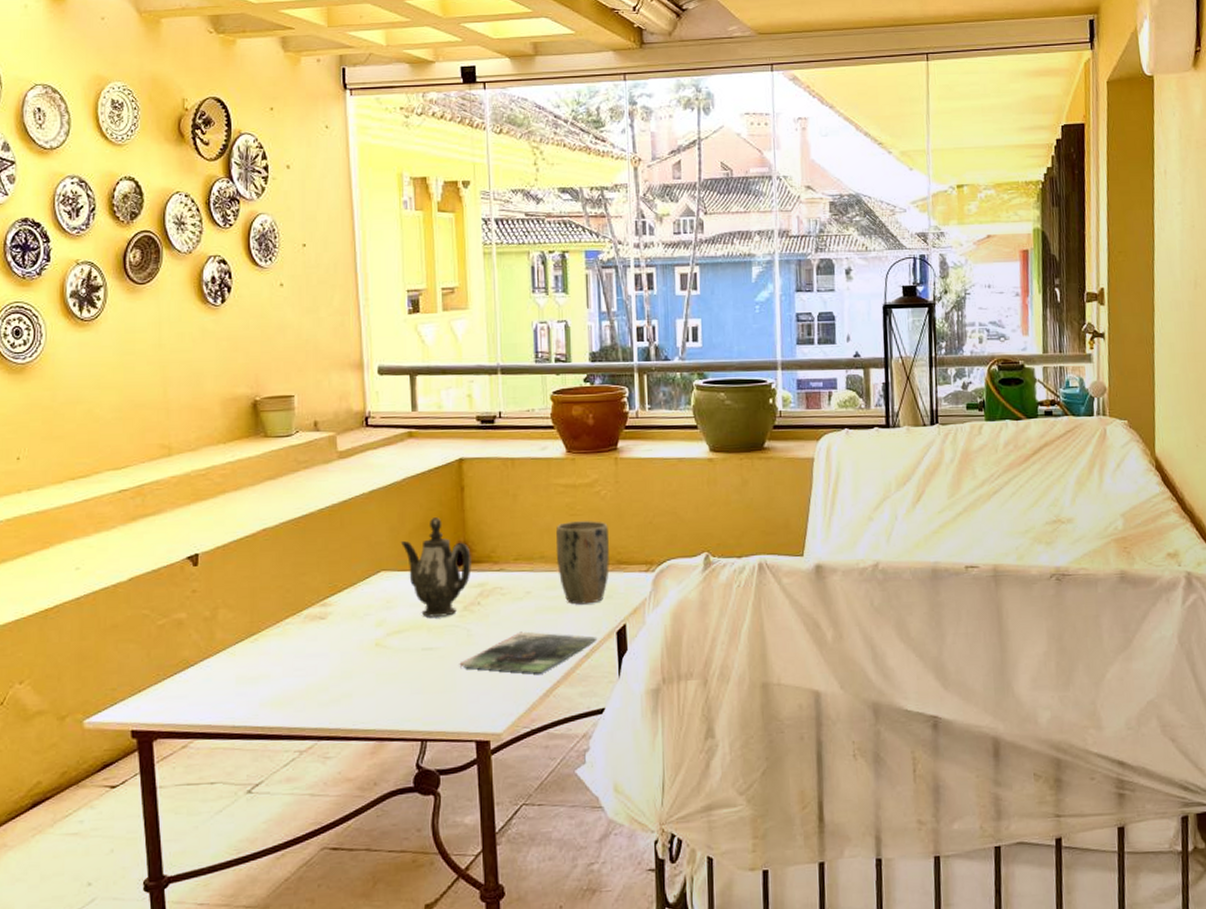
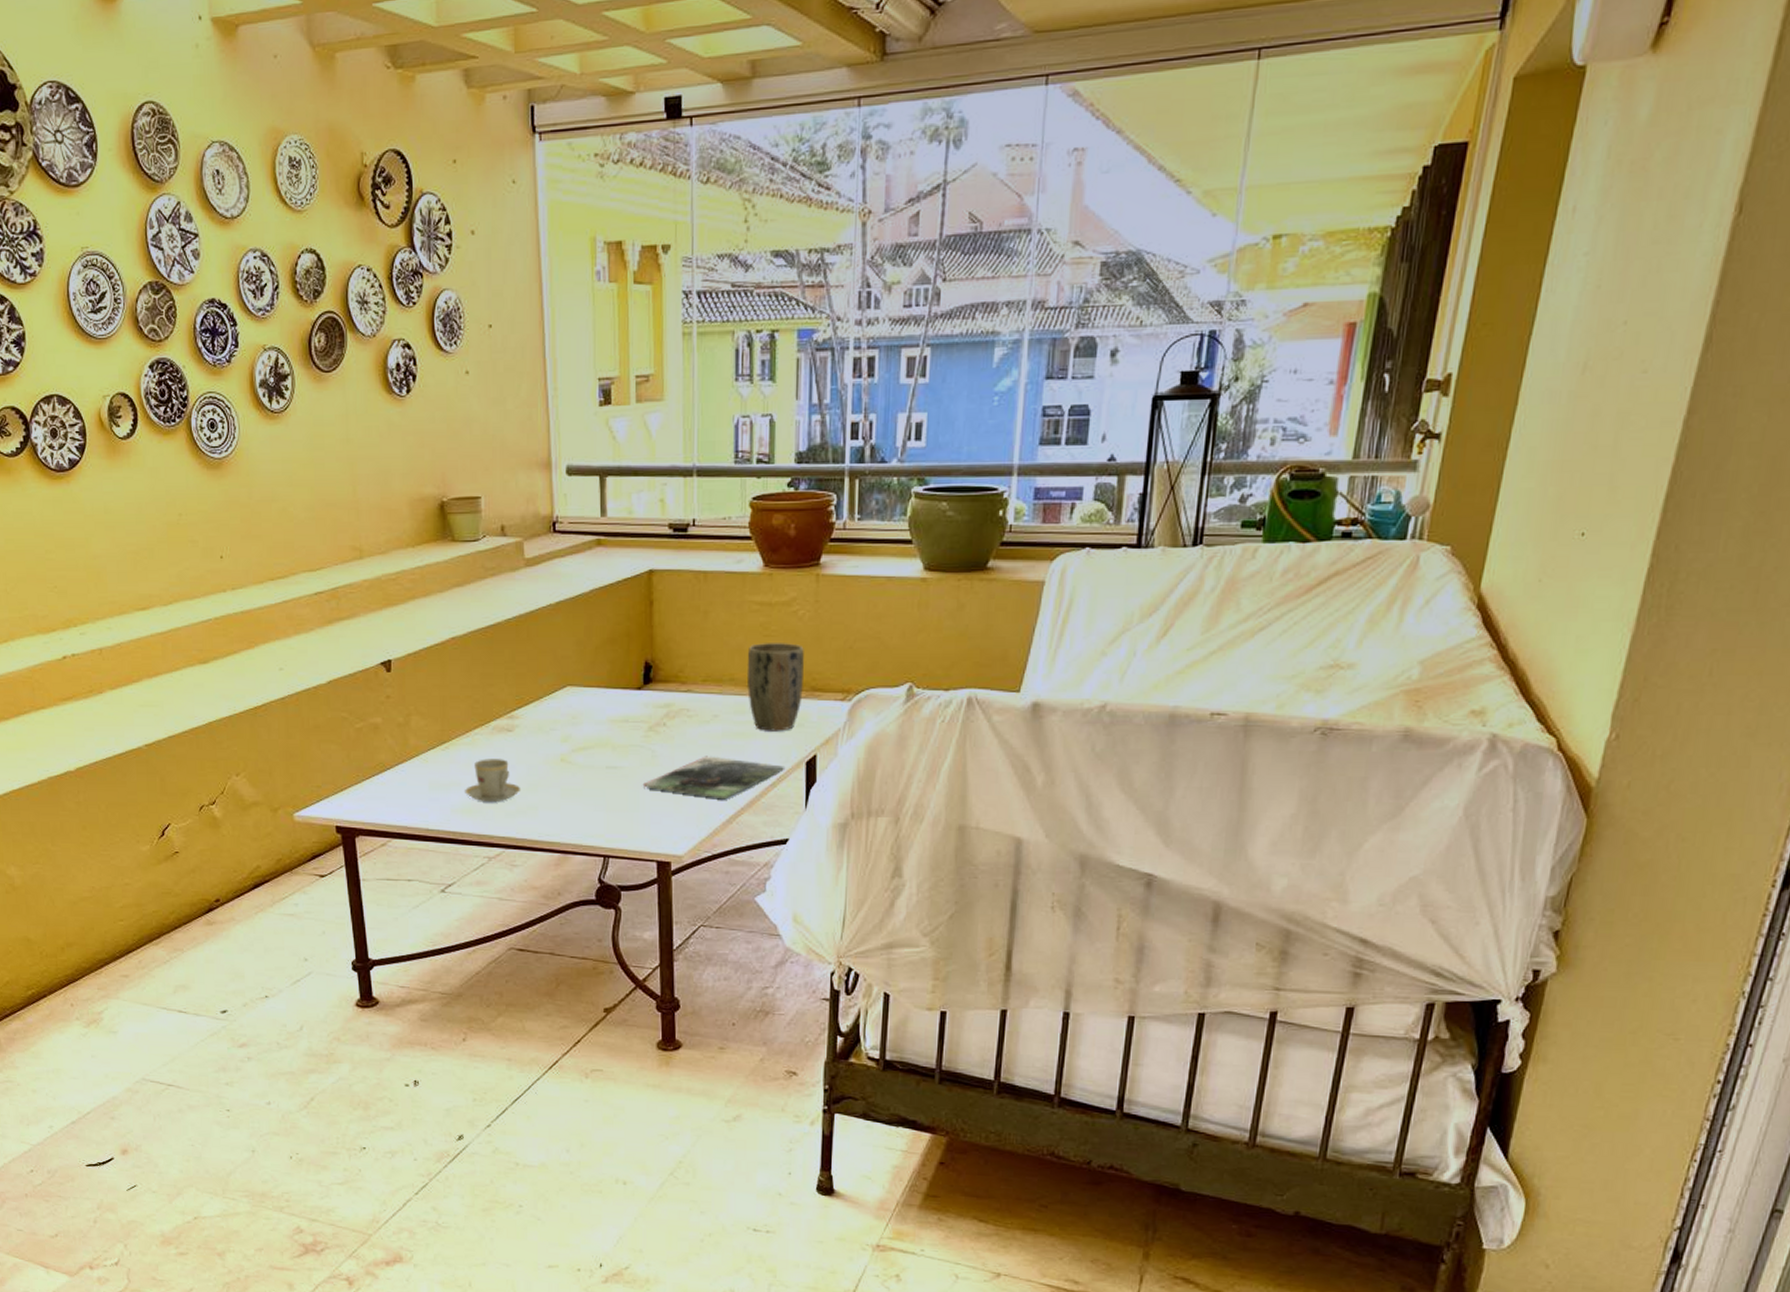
teacup: none [275,647,335,693] -> present [465,759,521,803]
teapot: present [400,517,471,617] -> none [586,633,658,736]

